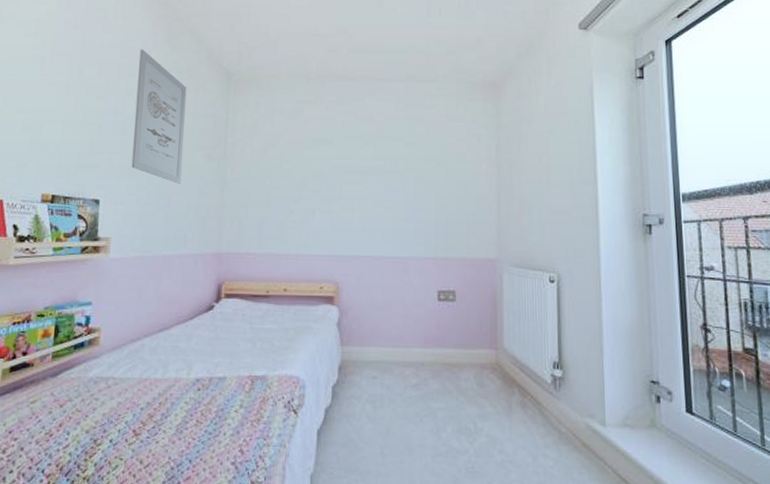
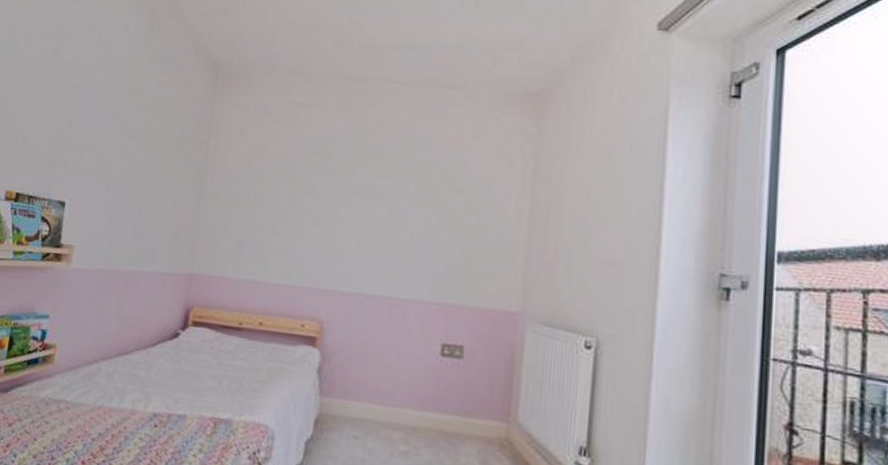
wall art: present [131,49,187,184] -> none [101,33,169,191]

